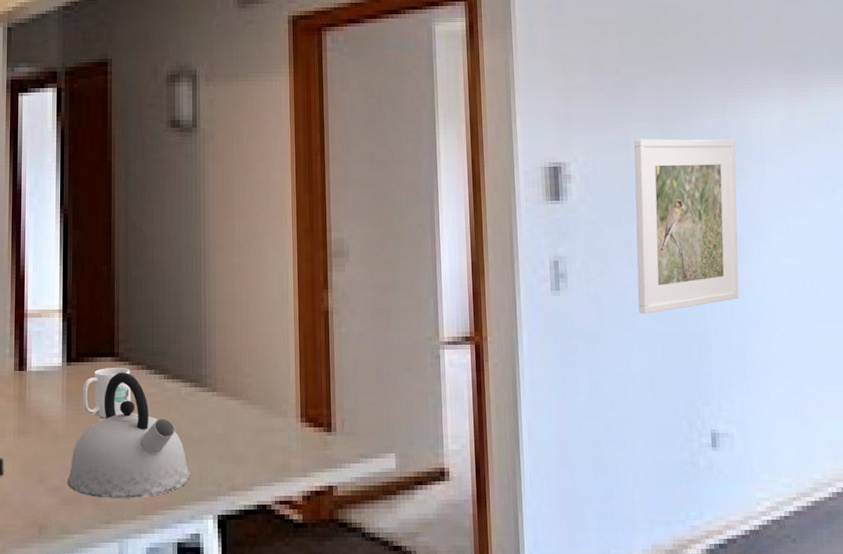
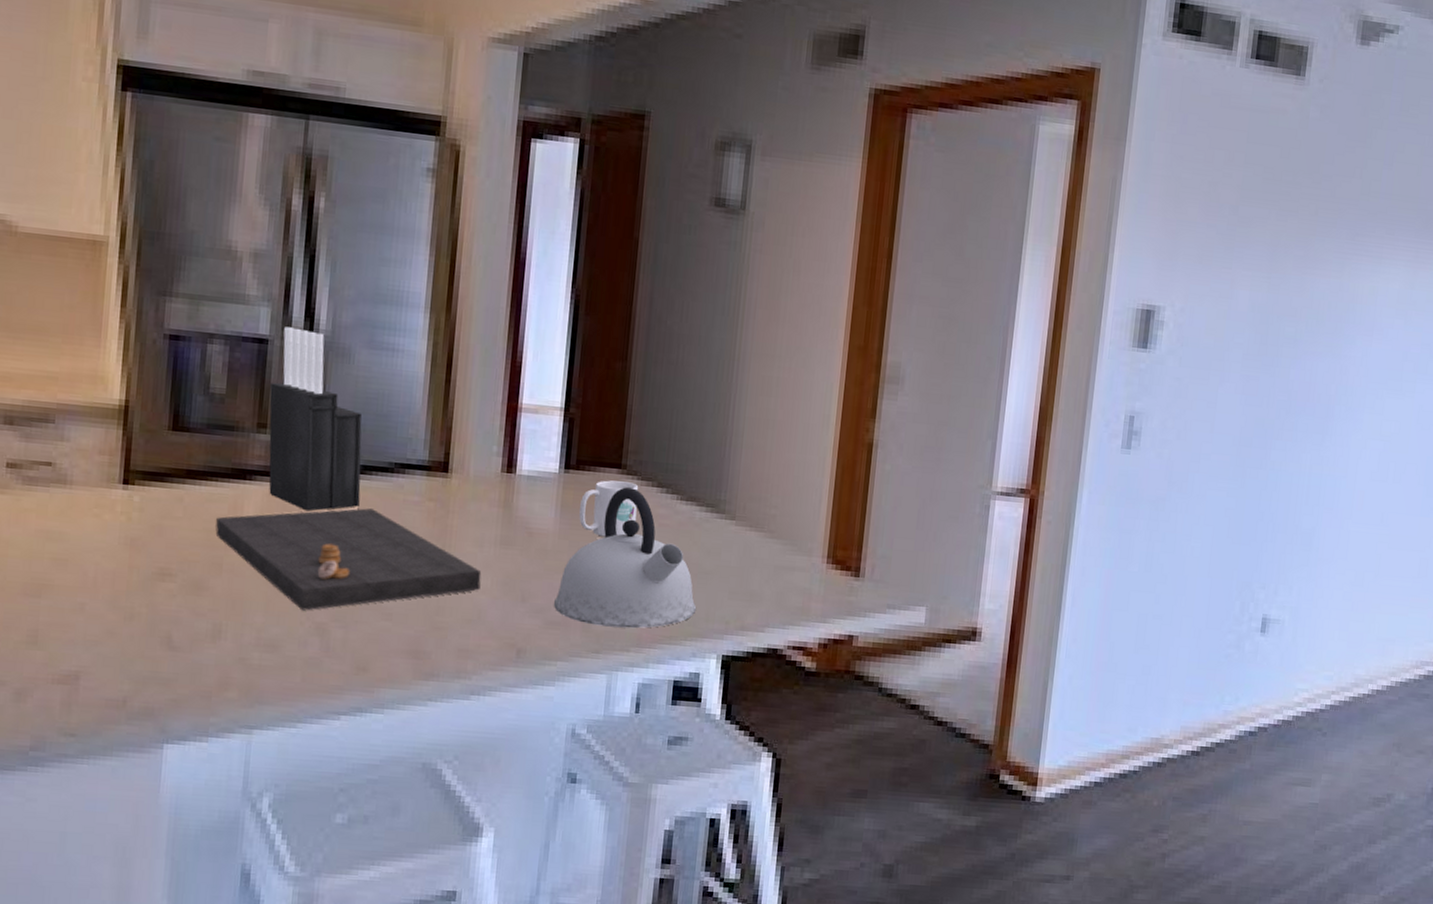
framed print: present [634,139,740,314] -> none [1210,289,1347,485]

